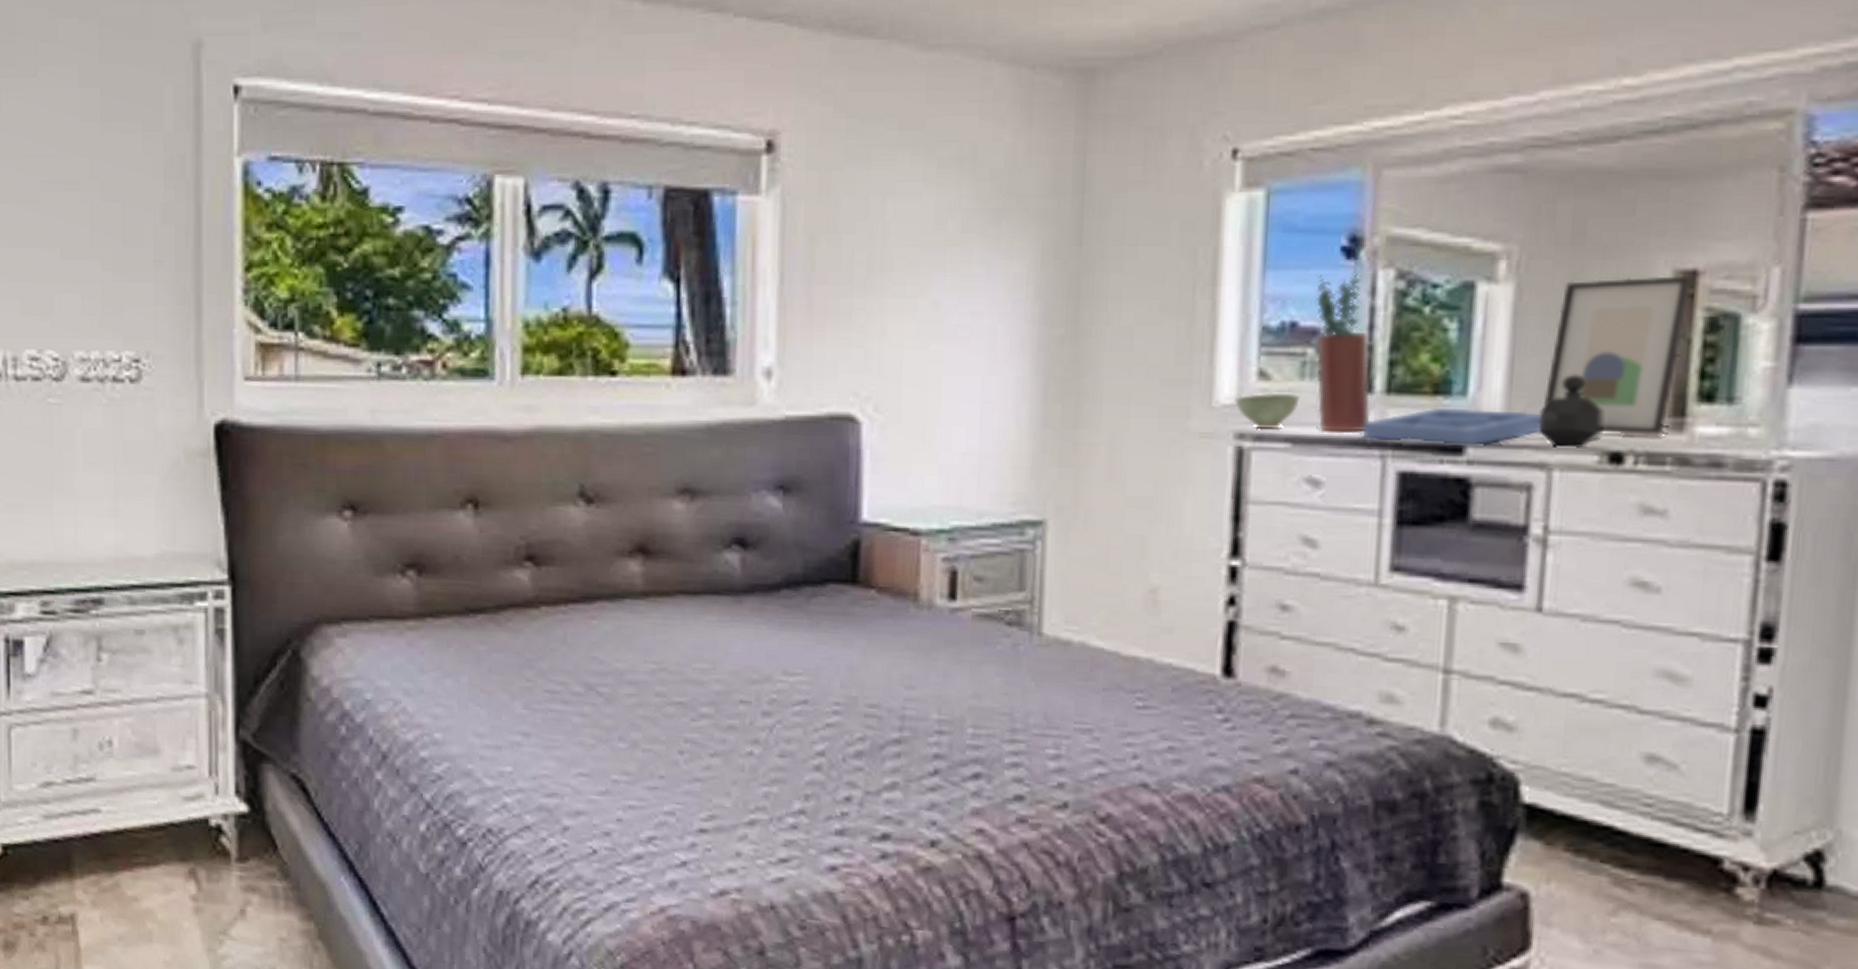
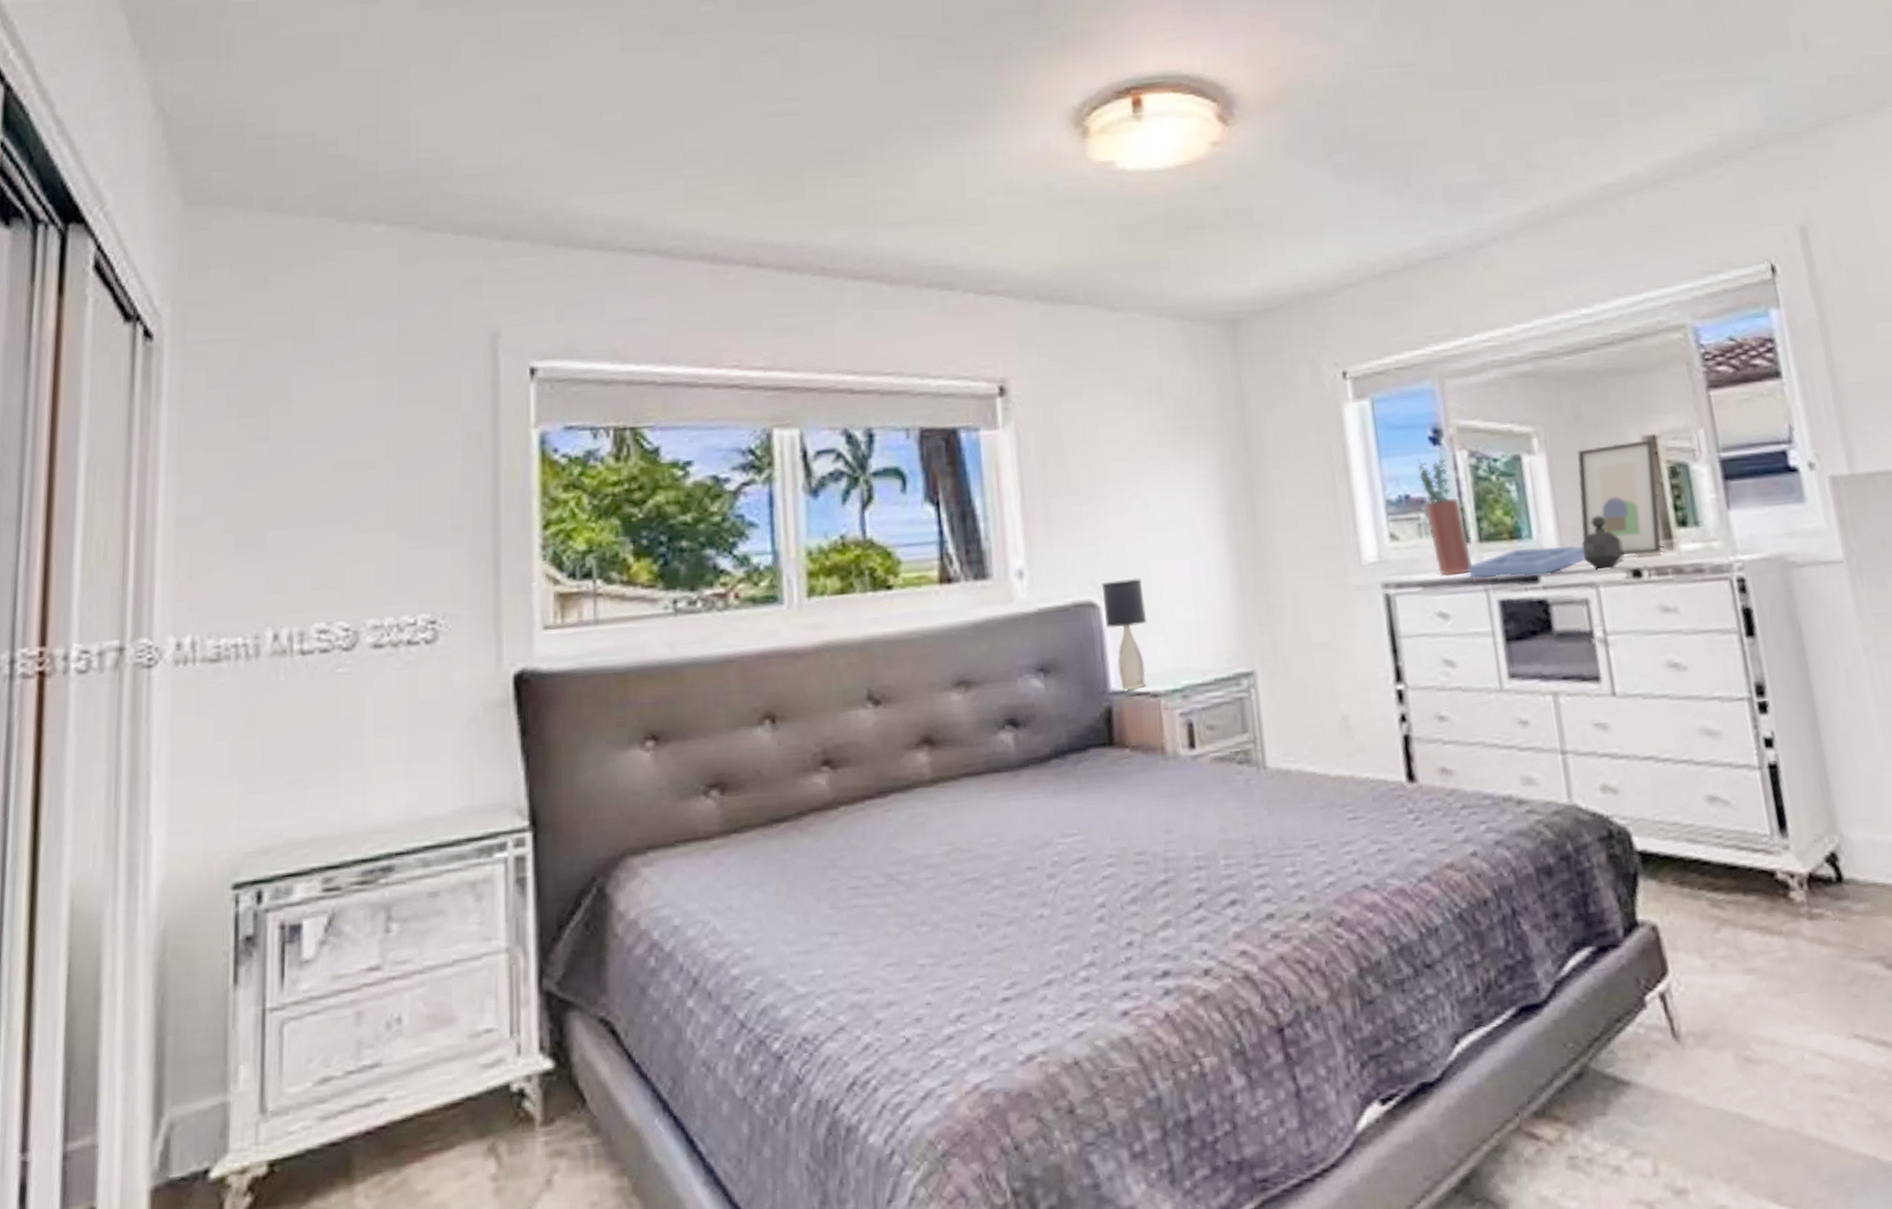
table lamp: none [864,392,918,524] -> present [1101,578,1148,690]
bowl: present [1235,392,1300,429] -> none [1377,549,1422,578]

